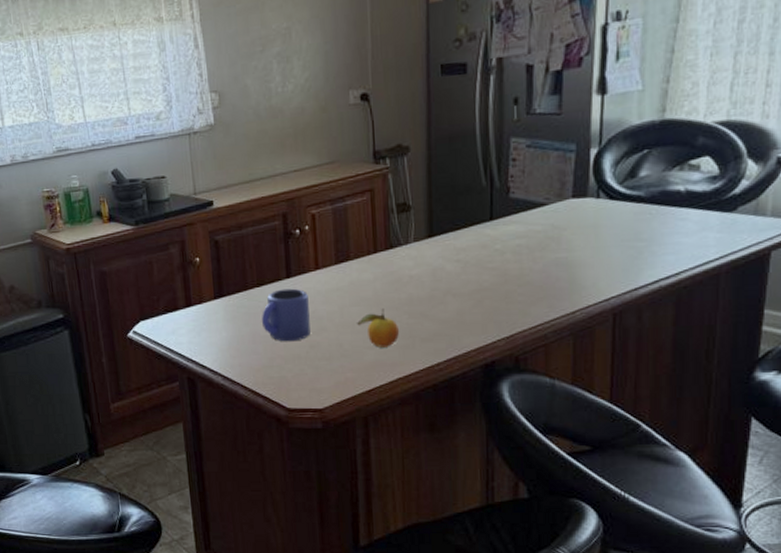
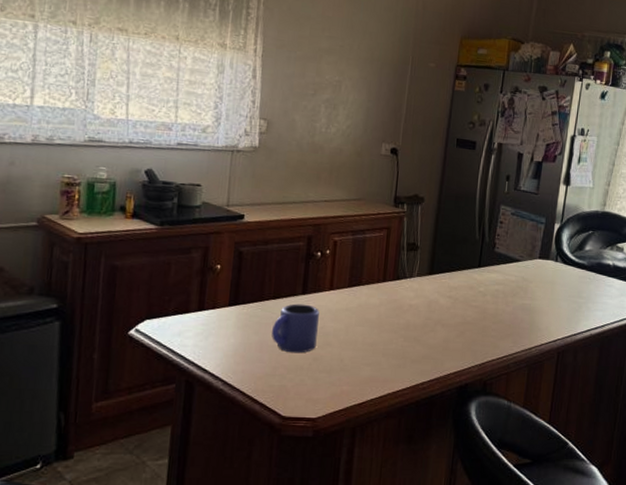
fruit: present [356,308,400,348] -> none [358,330,395,365]

